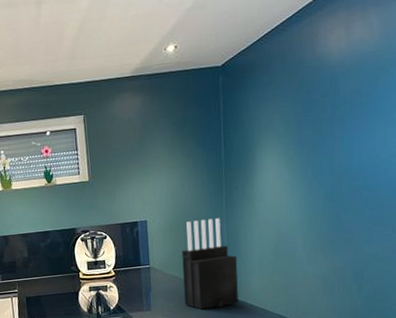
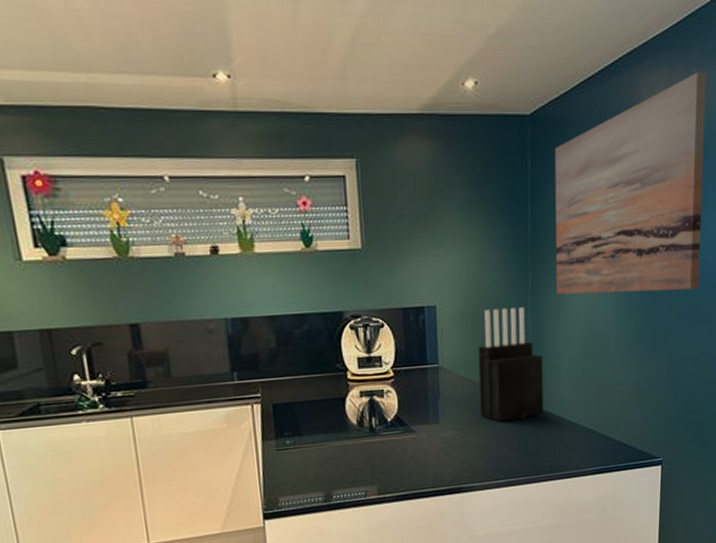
wall art: none [243,9,383,207] -> present [554,72,706,295]

